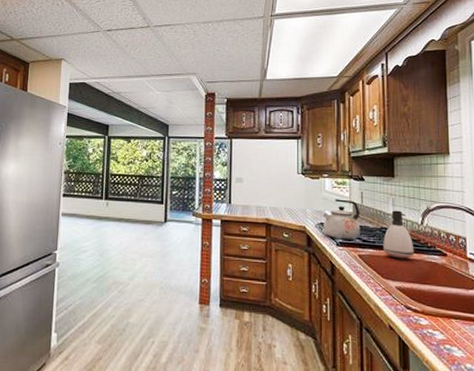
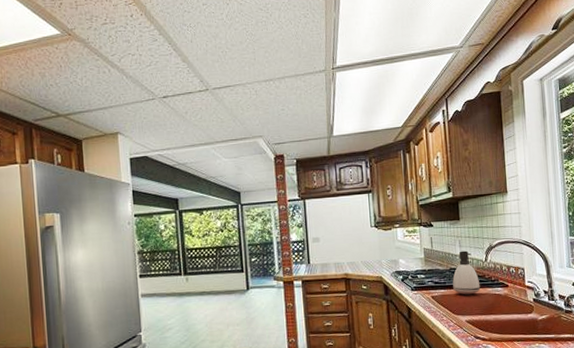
kettle: present [322,199,361,240] -> none [397,246,433,285]

